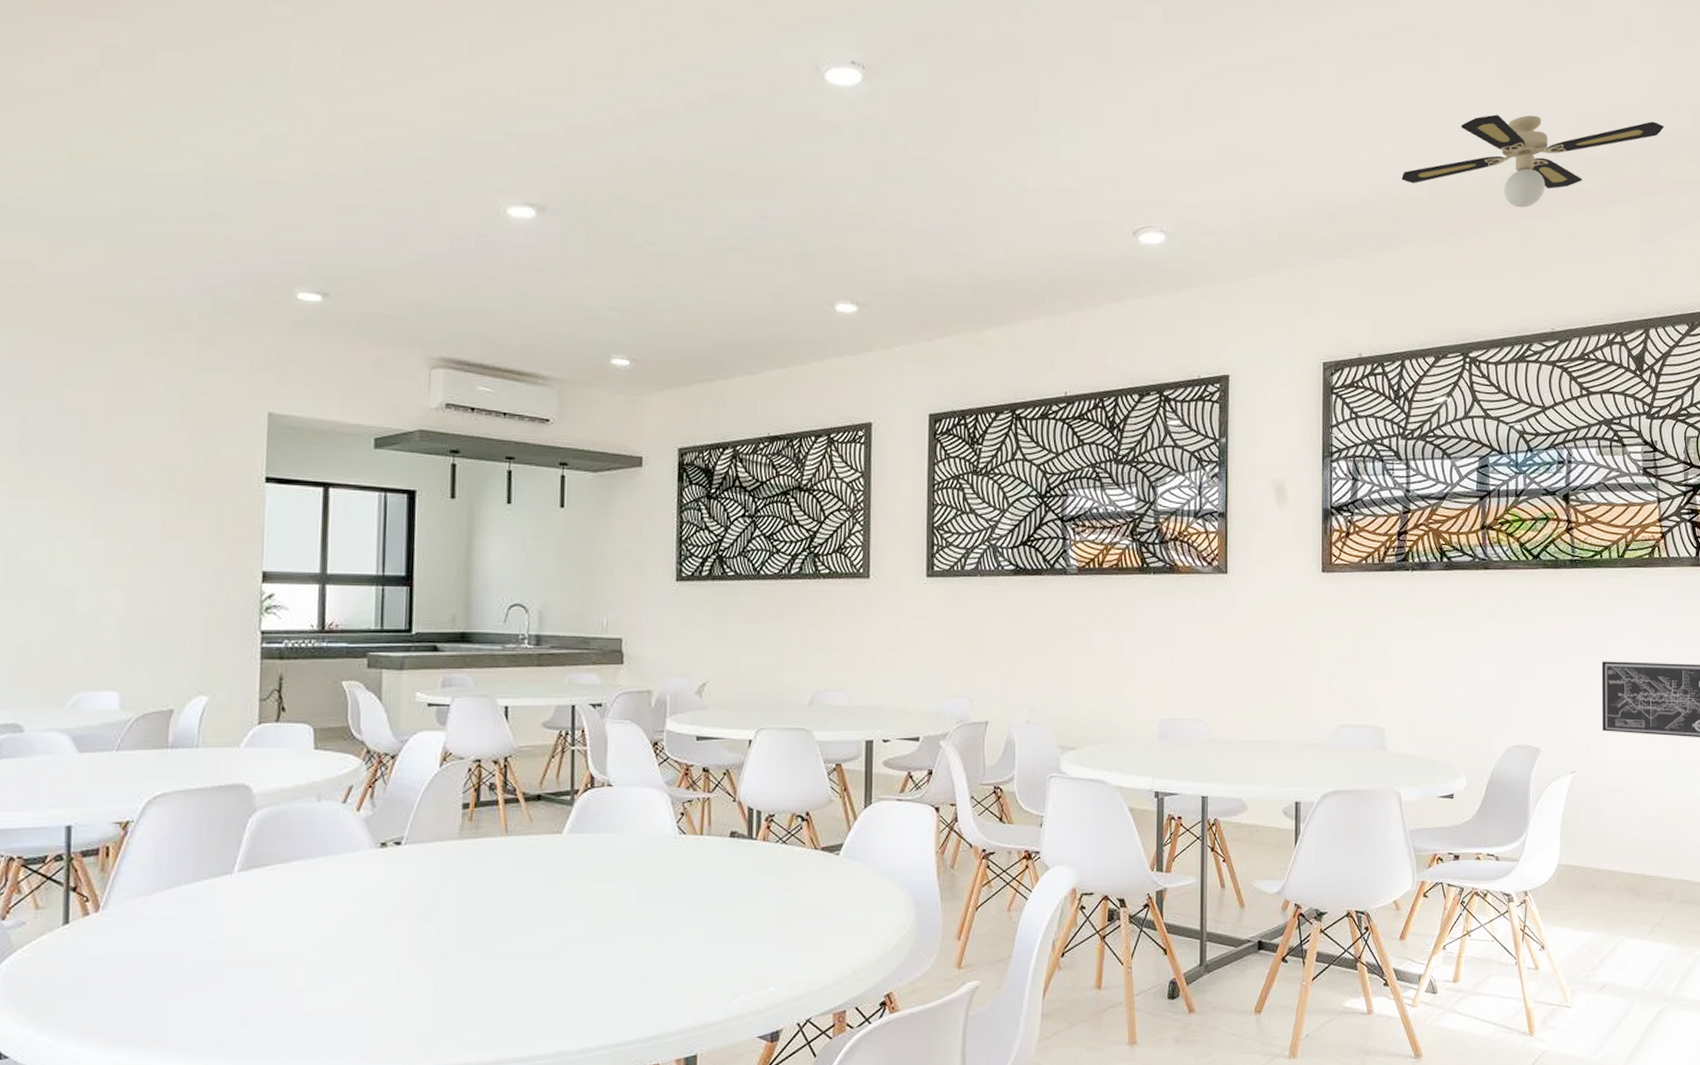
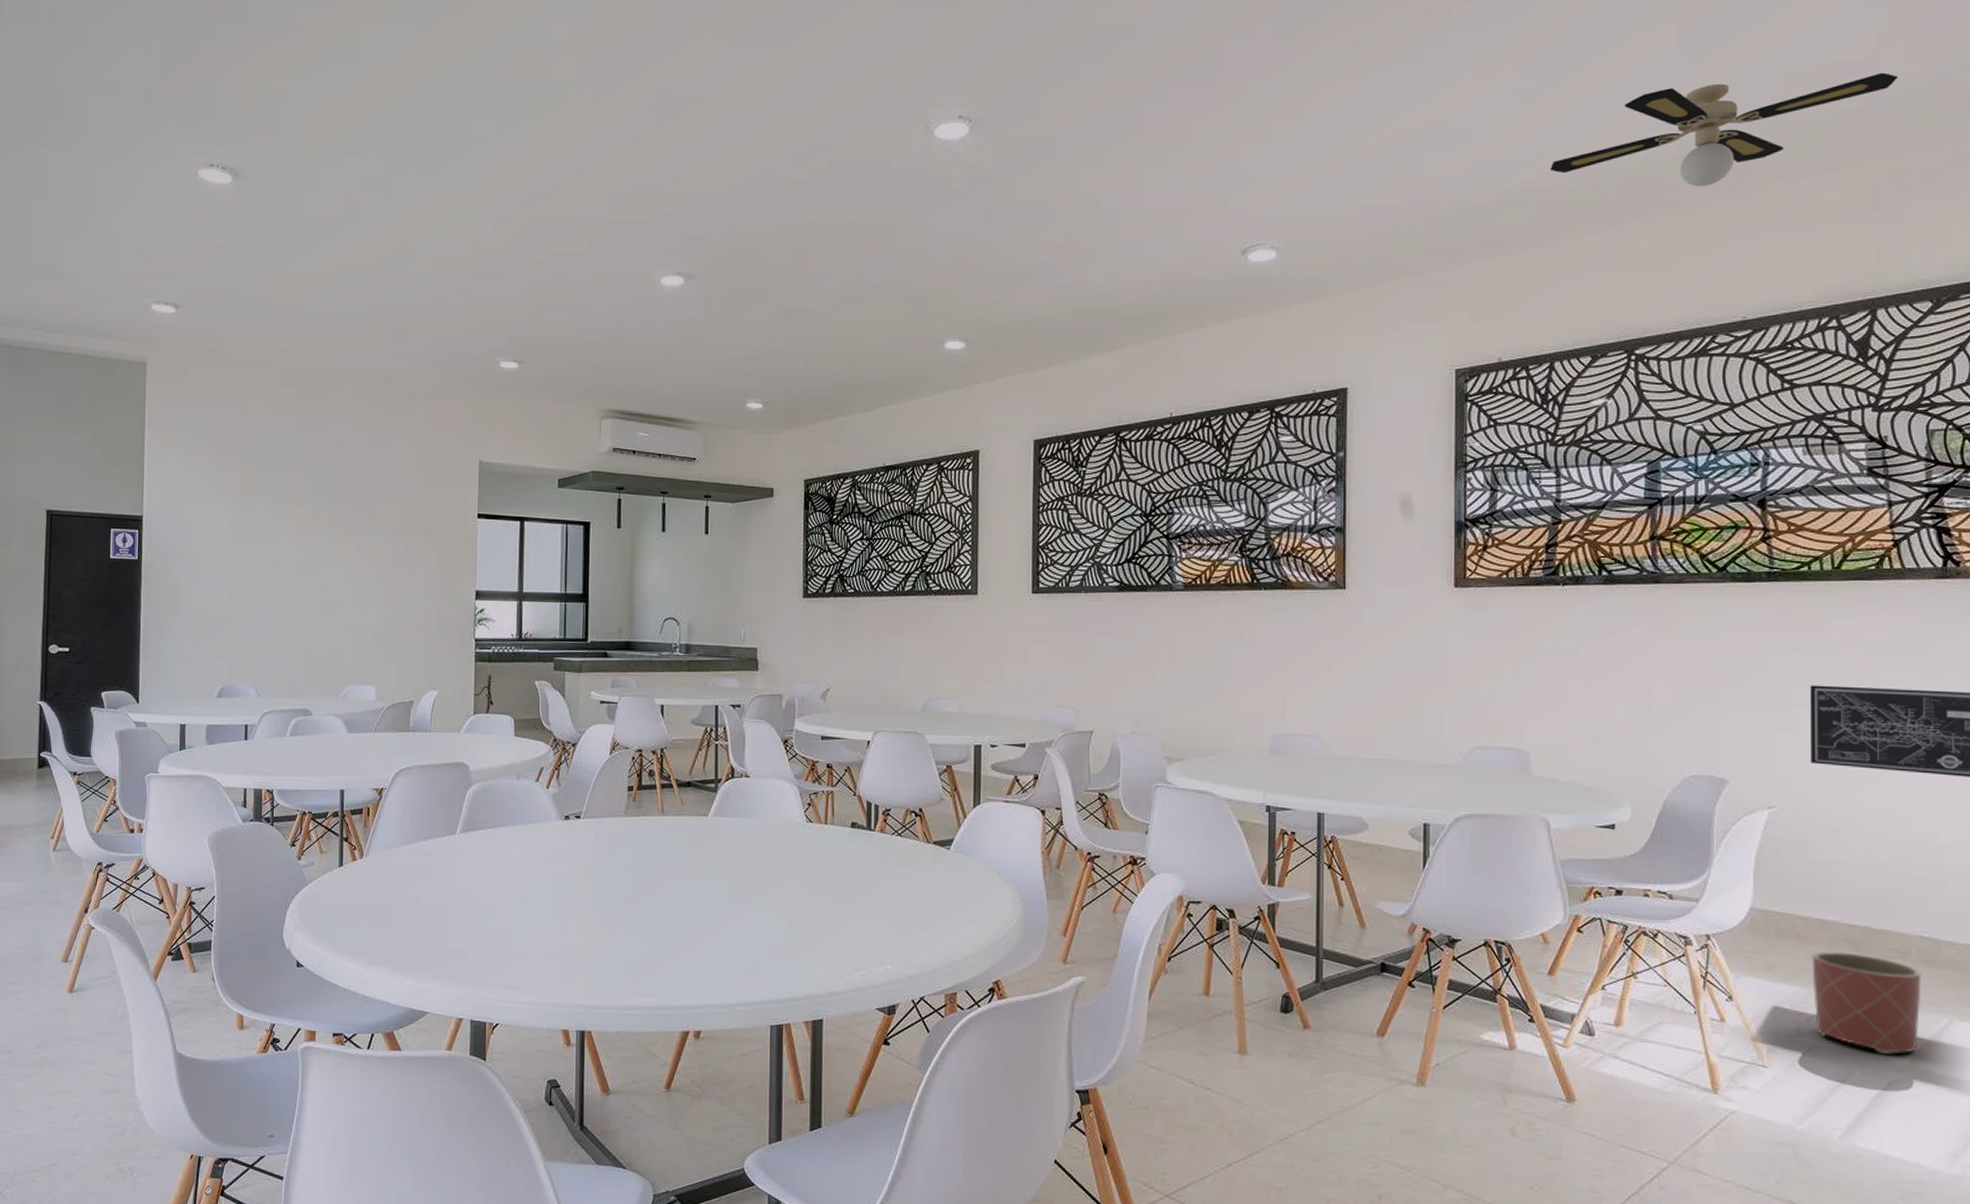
planter: none [1603,898,1682,987] -> present [1812,951,1922,1055]

